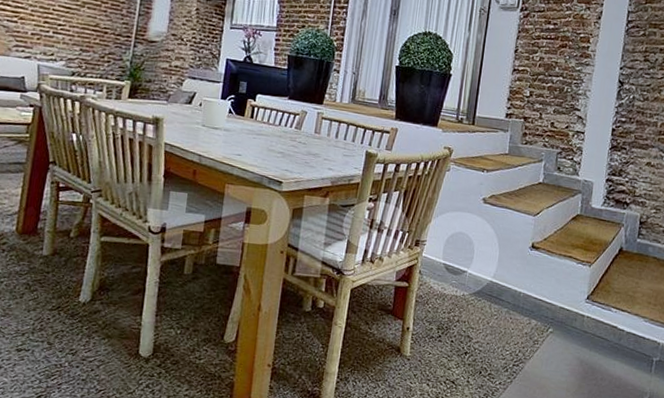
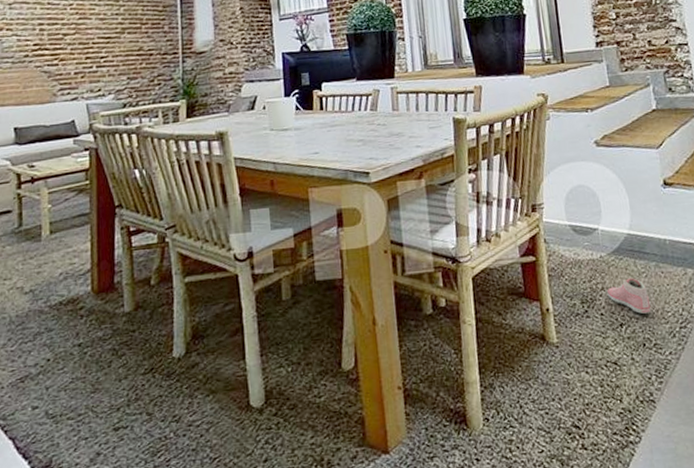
sneaker: none [460,317,495,348] -> present [606,278,651,314]

